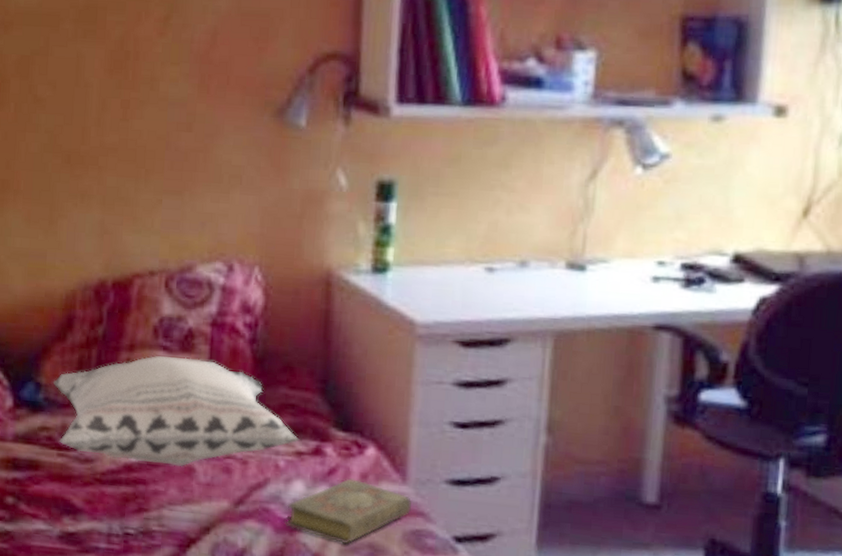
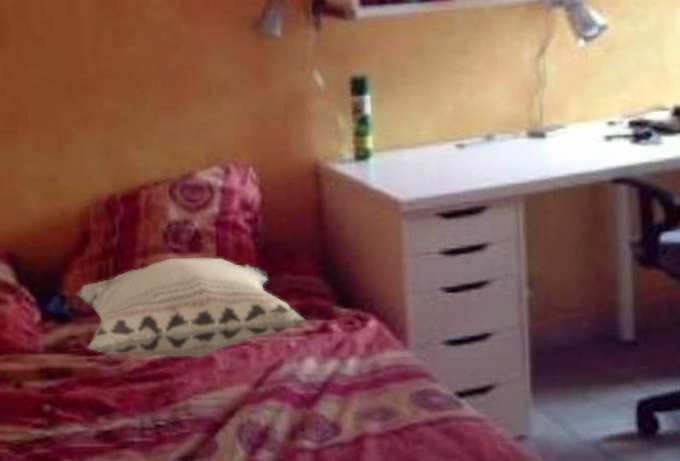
book: present [285,478,413,545] -> none [302,350,416,412]

